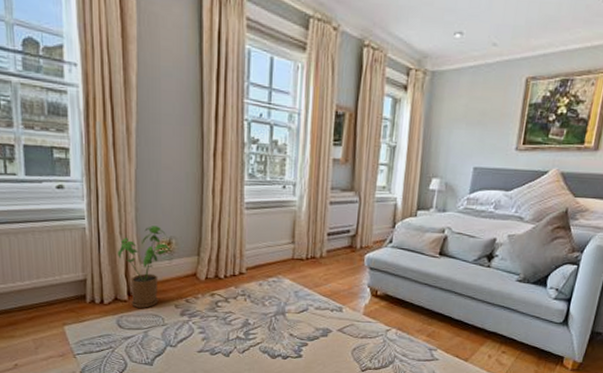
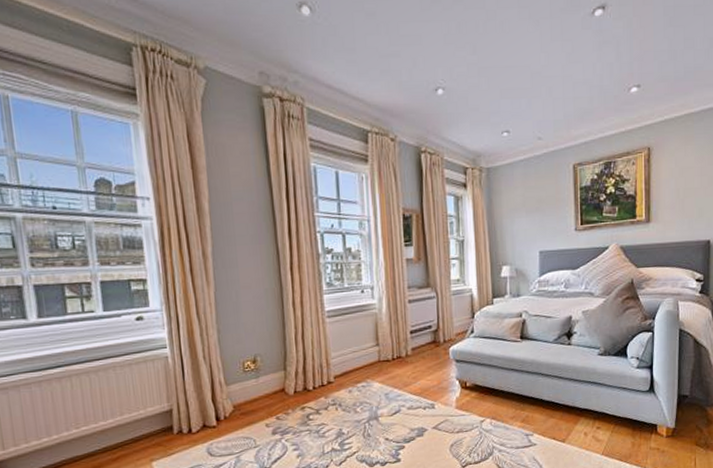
house plant: present [118,226,172,308] -> none [202,345,257,433]

